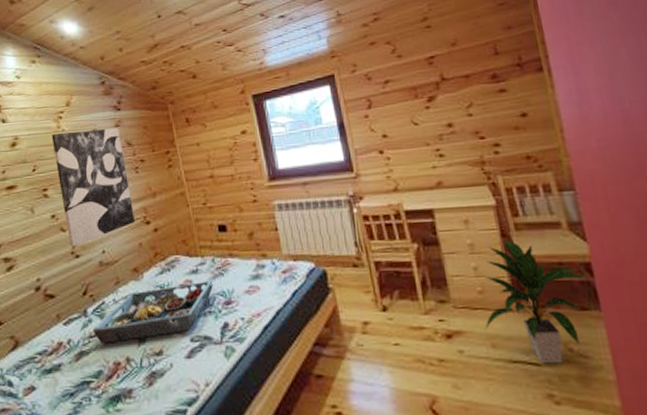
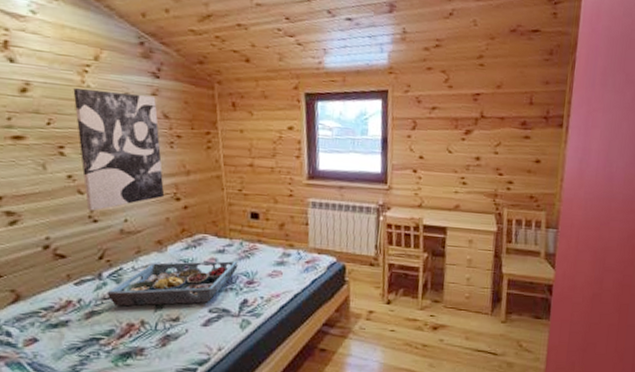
indoor plant: present [485,239,588,364] -> none [464,260,547,355]

